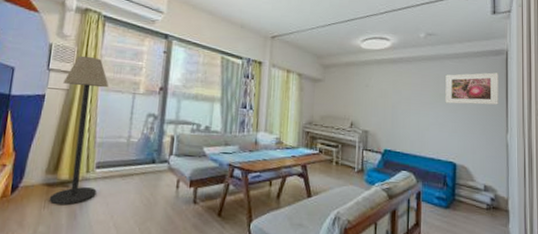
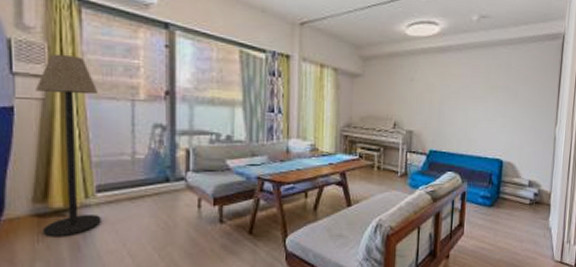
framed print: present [445,72,498,105] -> none [495,60,553,97]

